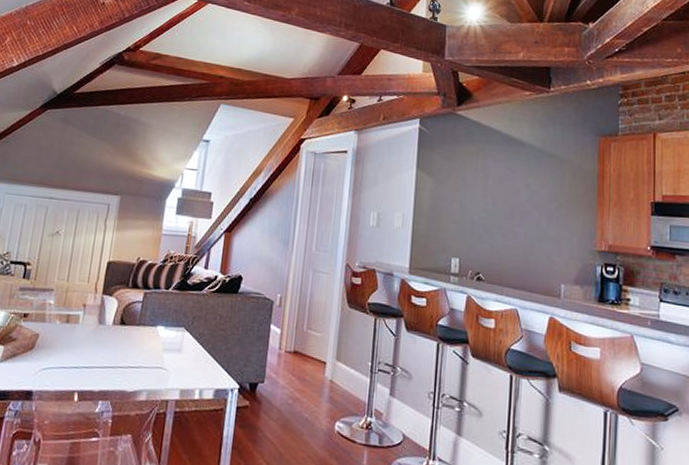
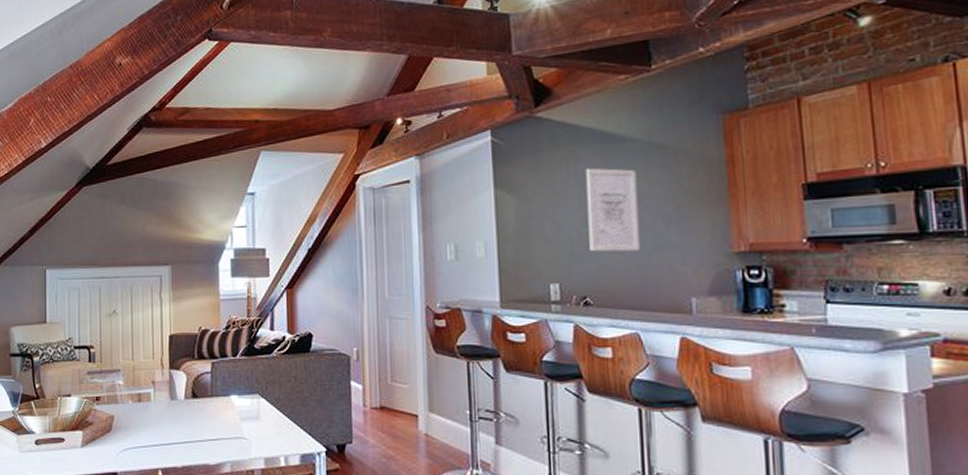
wall art: none [487,163,530,239] -> present [585,168,641,252]

